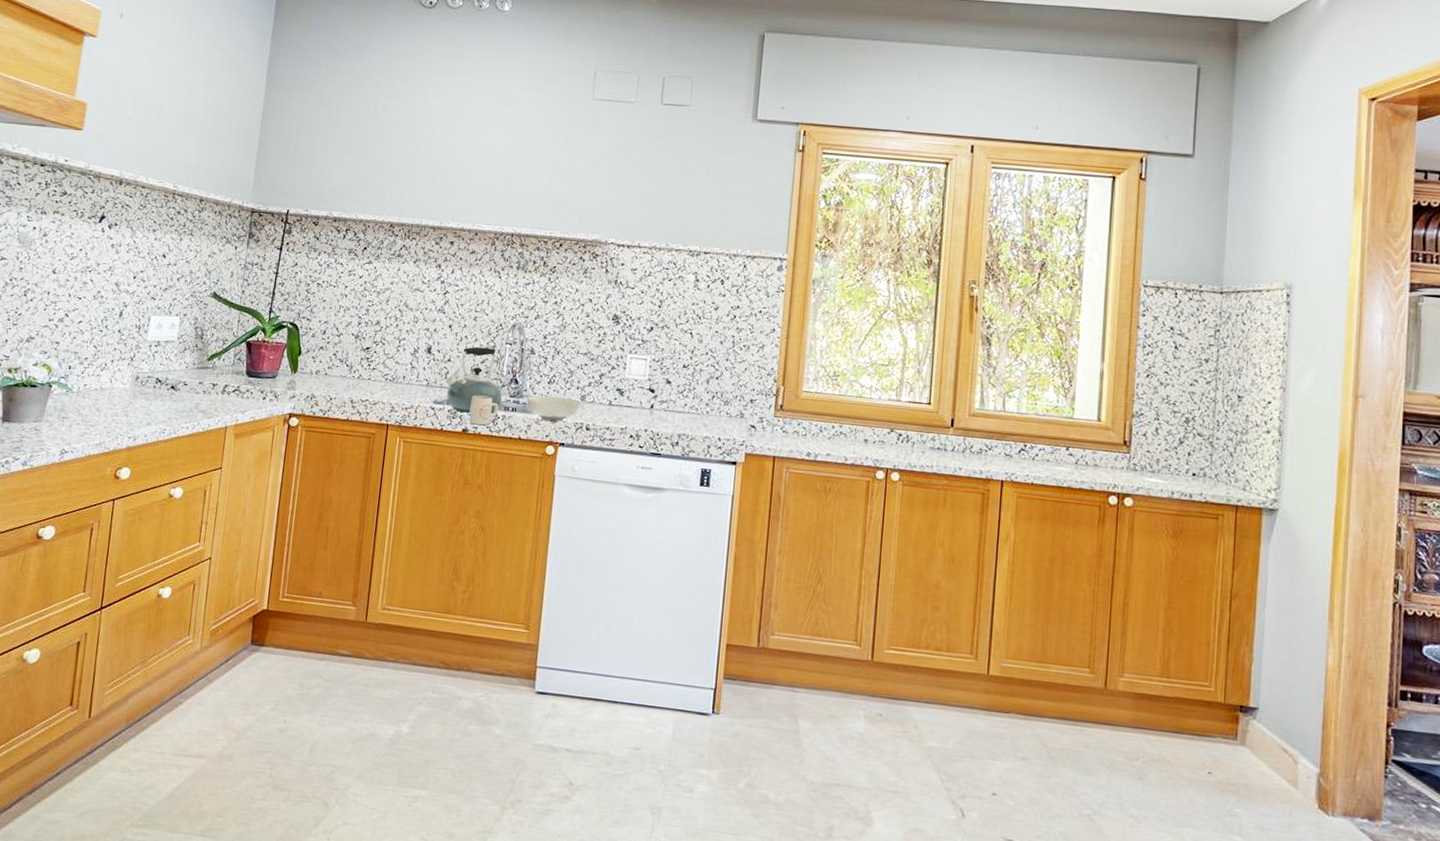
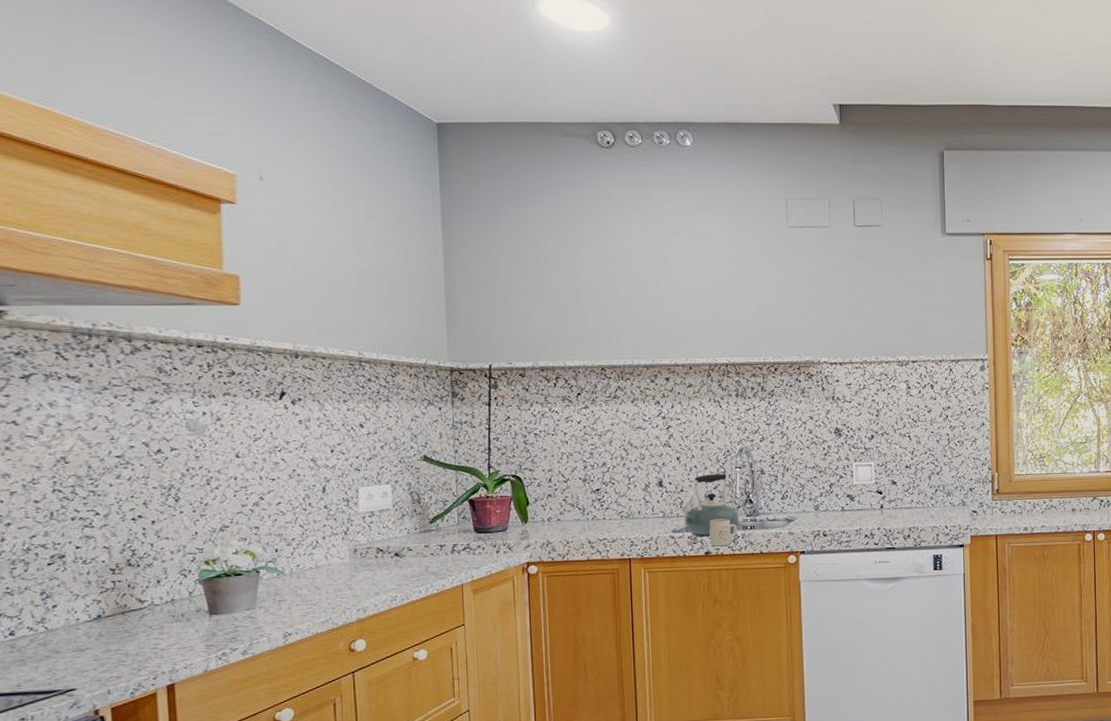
bowl: present [526,395,582,421] -> none [762,510,816,533]

